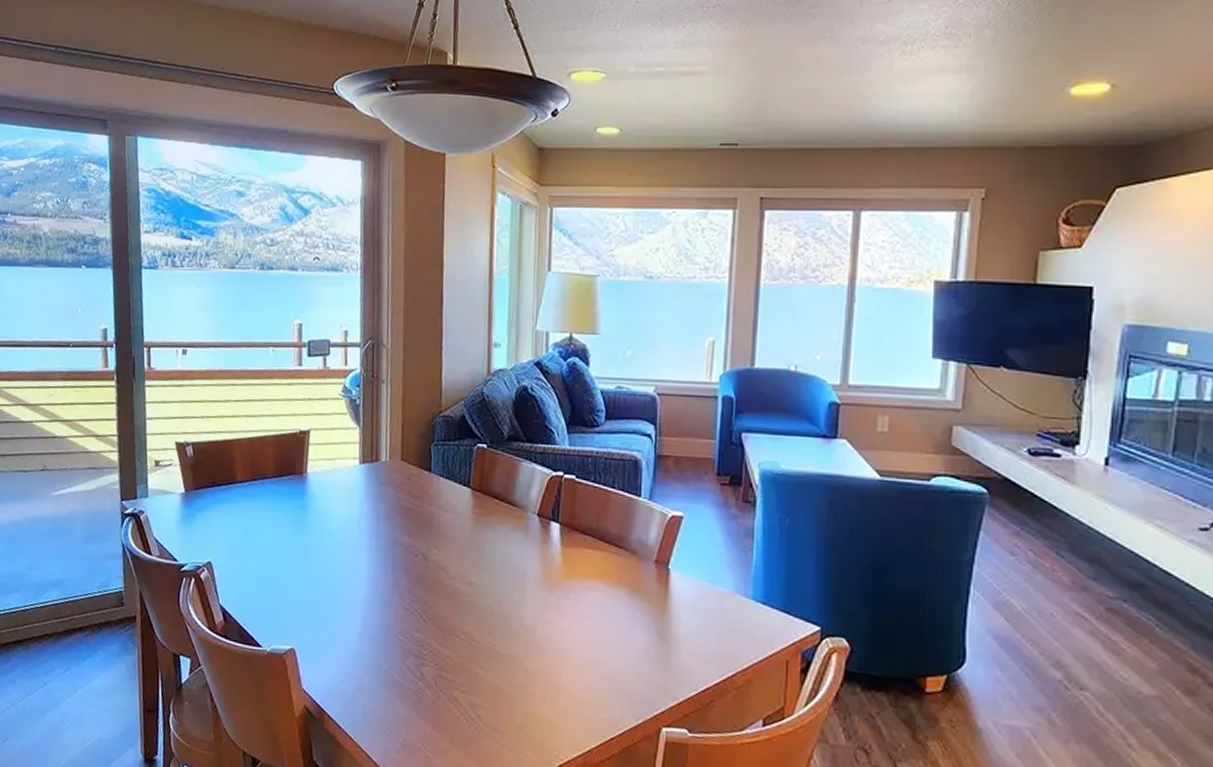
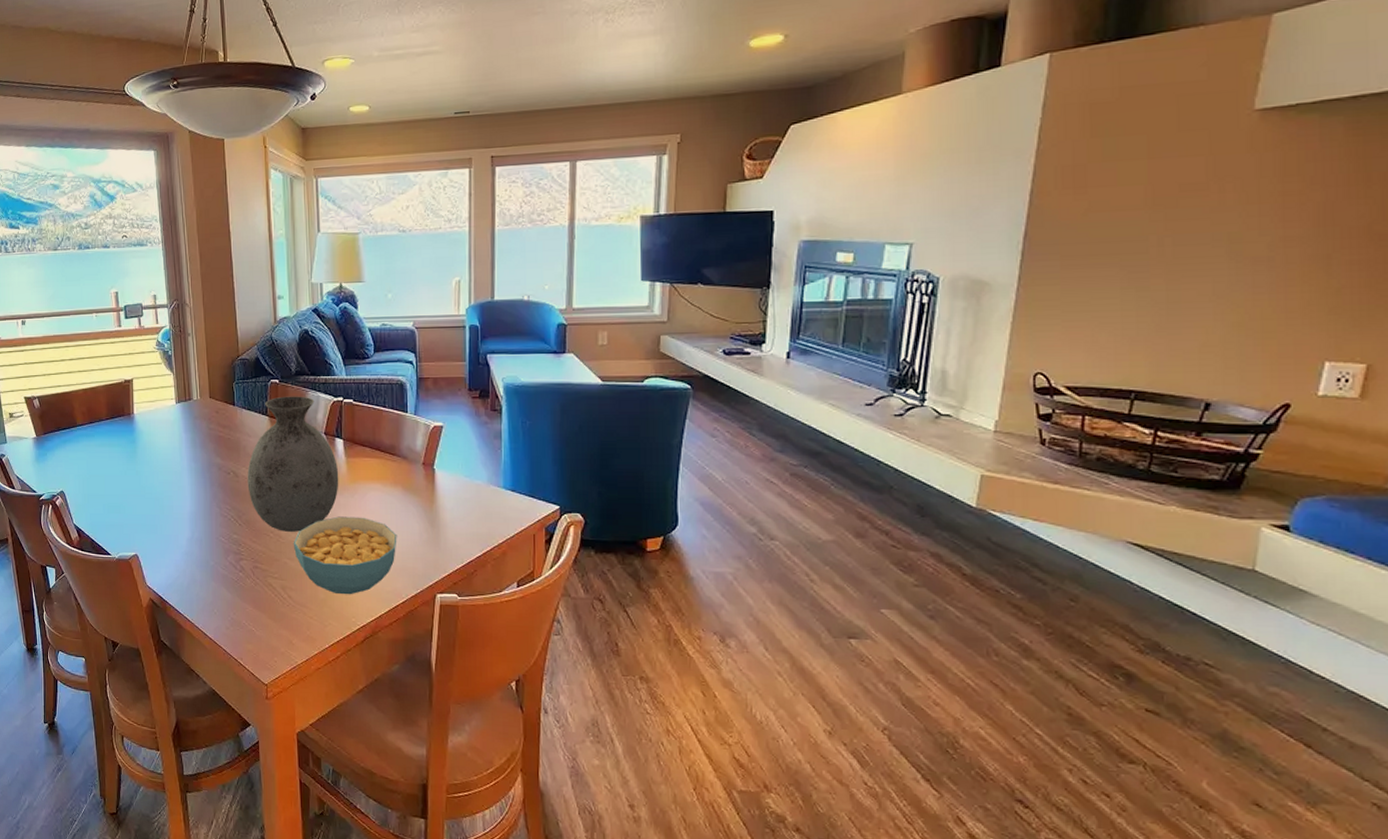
vase: none [438,465,552,635] -> present [247,396,339,532]
cereal bowl: none [488,619,618,721] -> present [293,516,397,595]

